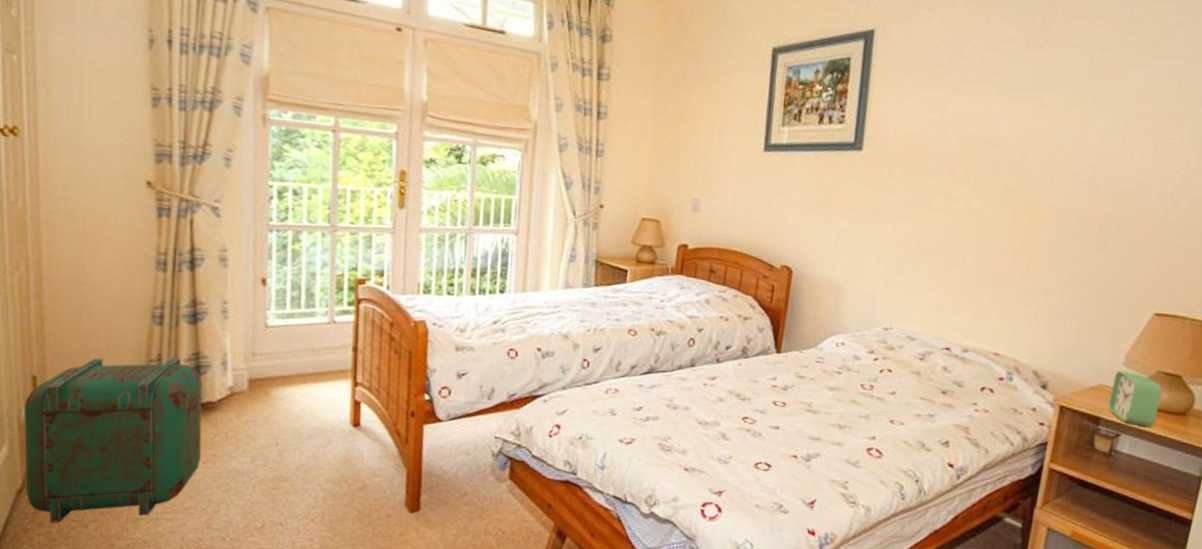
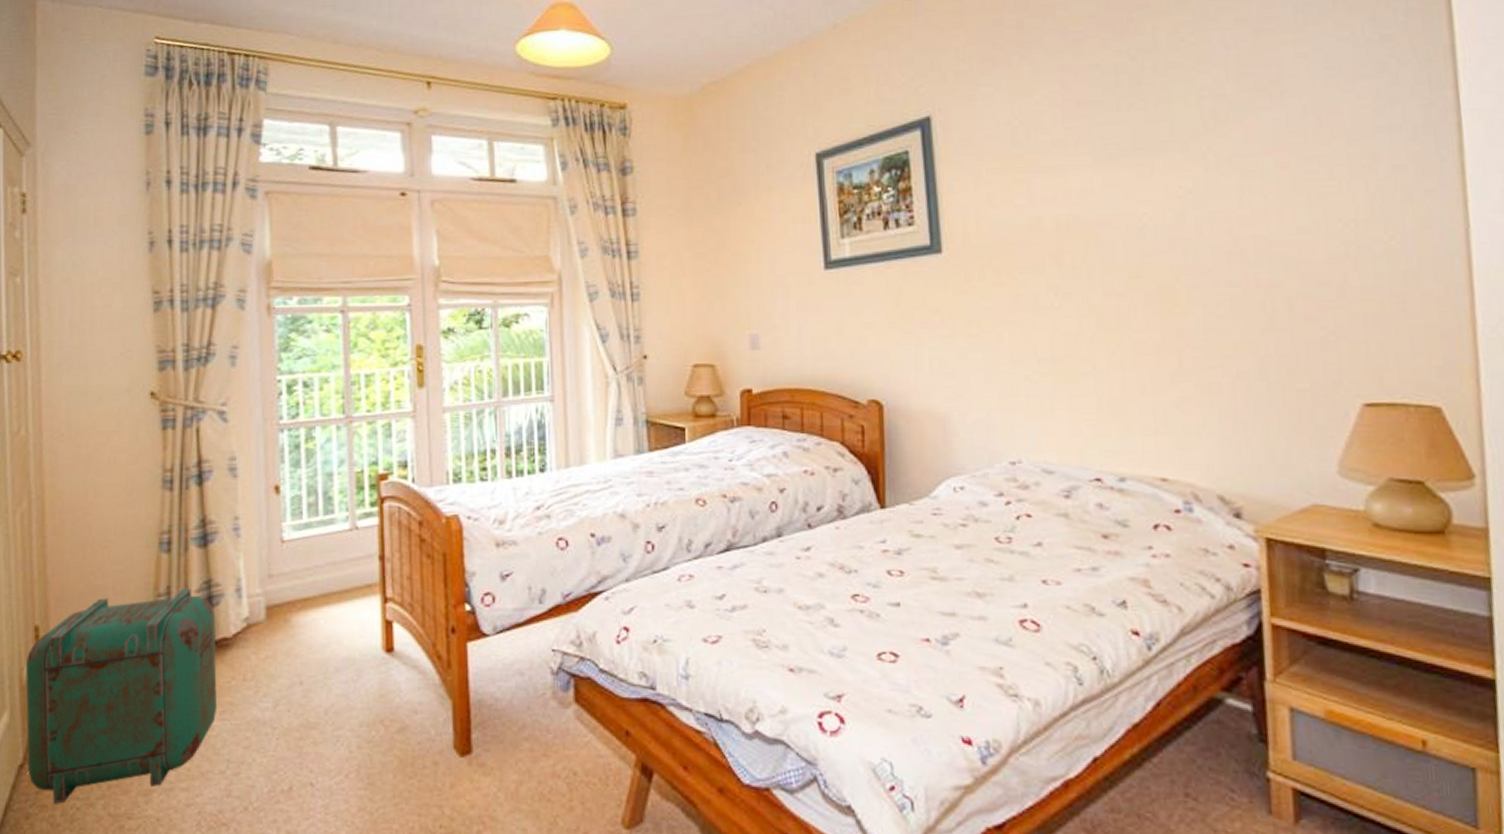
alarm clock: present [1108,371,1162,427] -> none [1330,484,1404,555]

